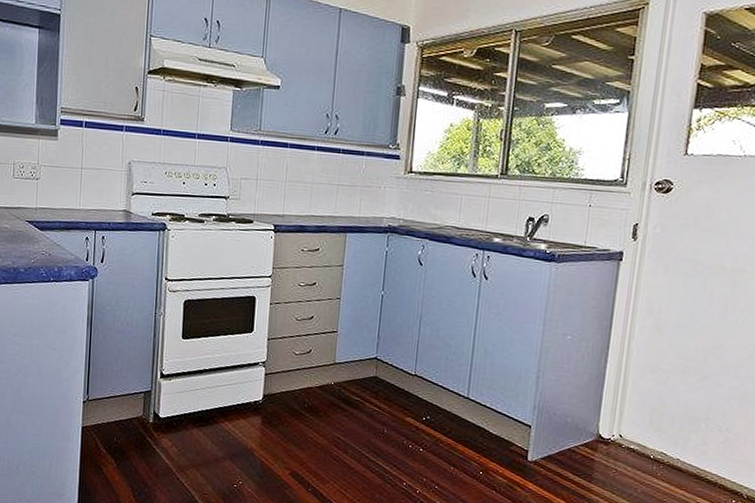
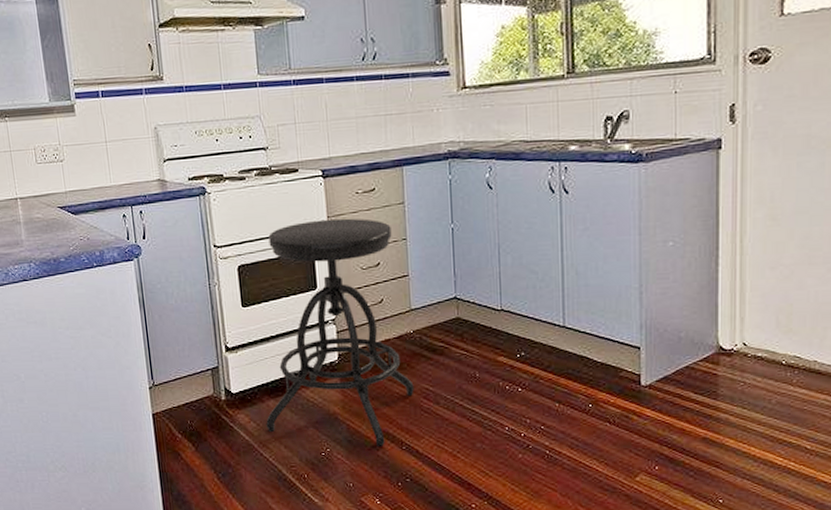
stool: none [187,269,329,487] -> present [266,218,414,448]

